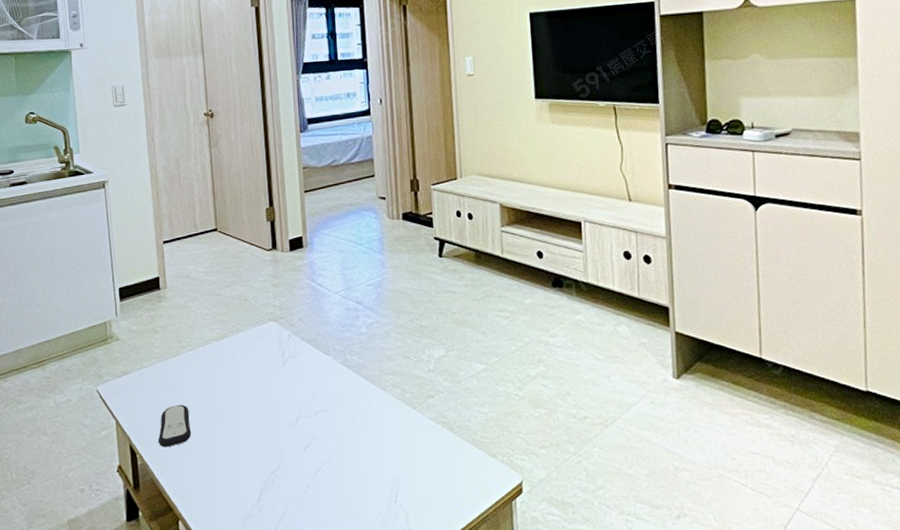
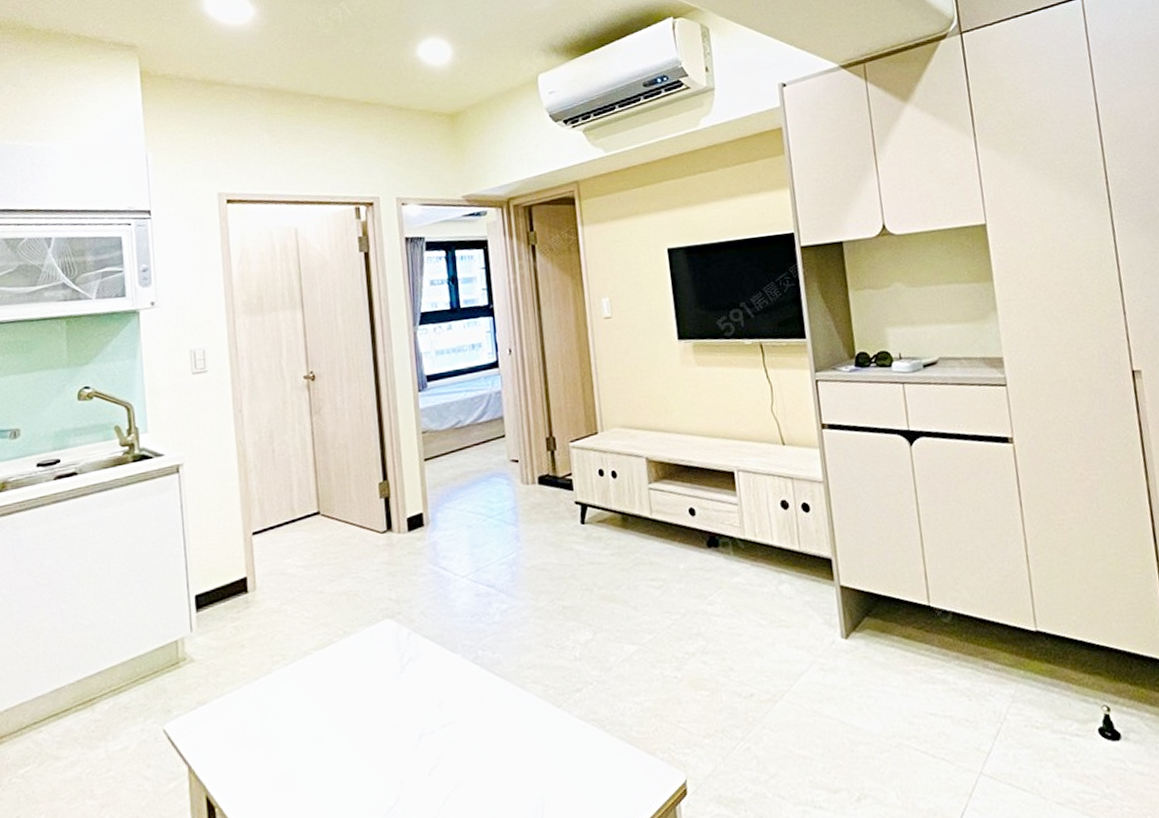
remote control: present [158,404,192,447] -> none [243,735,287,794]

